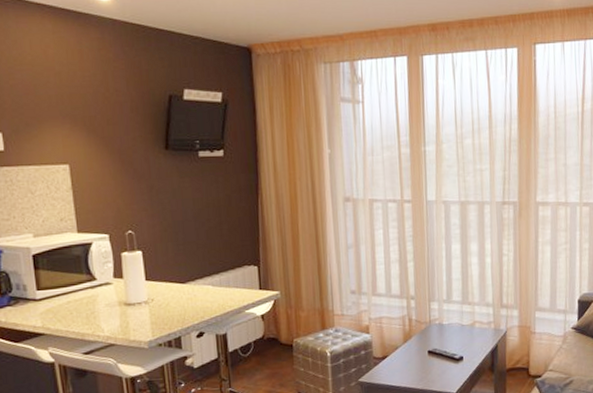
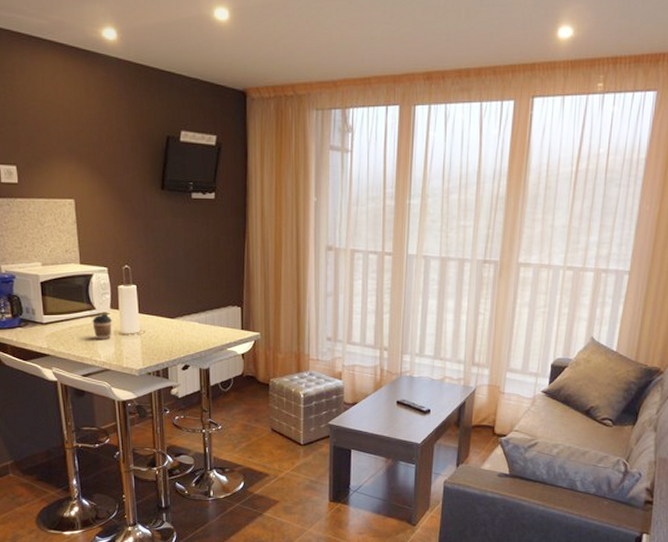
coffee cup: none [93,283,116,312] -> present [92,313,112,339]

